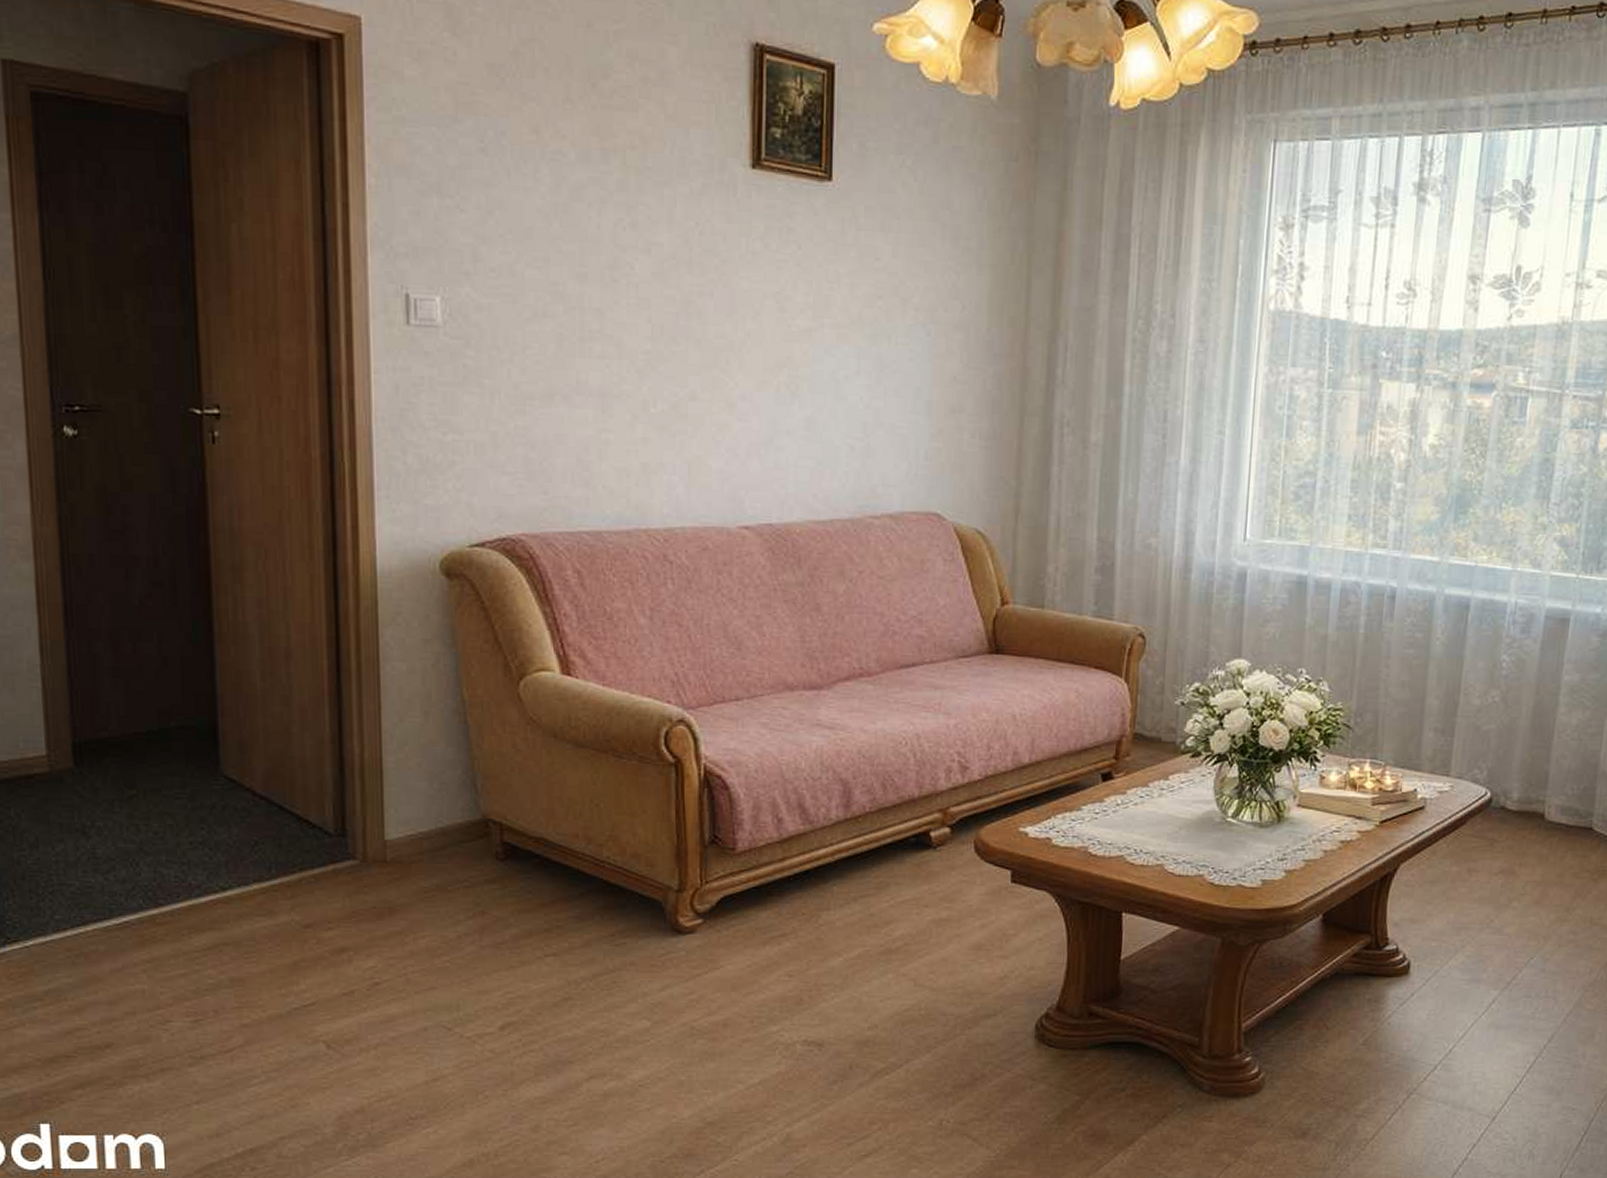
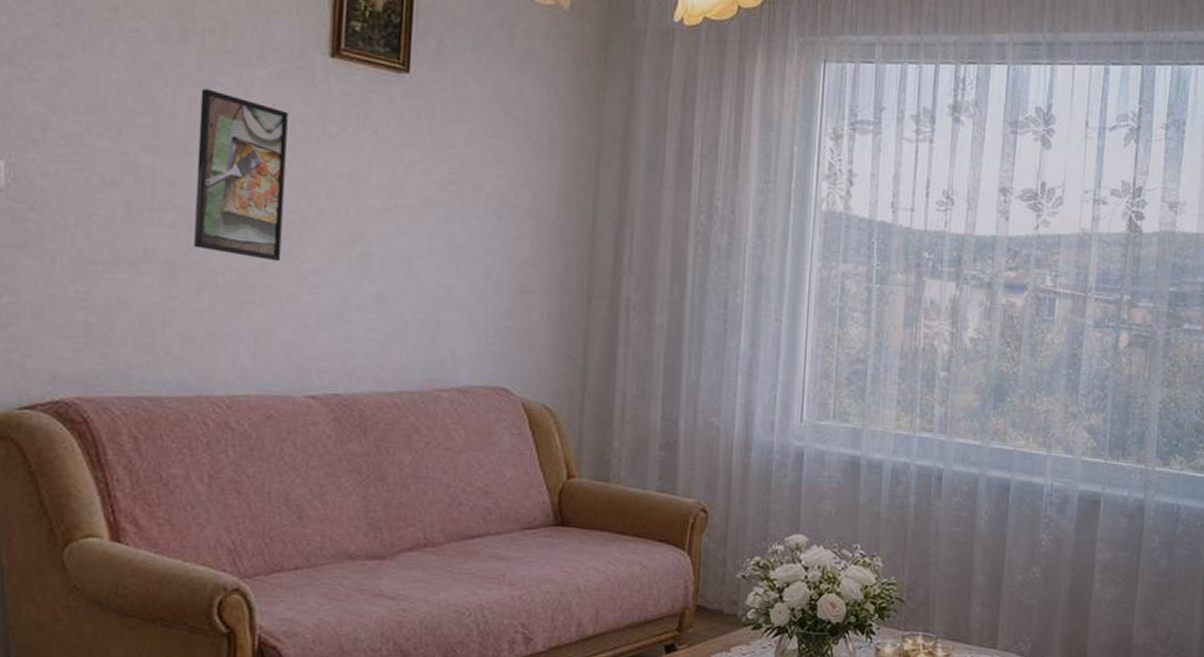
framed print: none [624,210,711,389] -> present [193,88,288,262]

